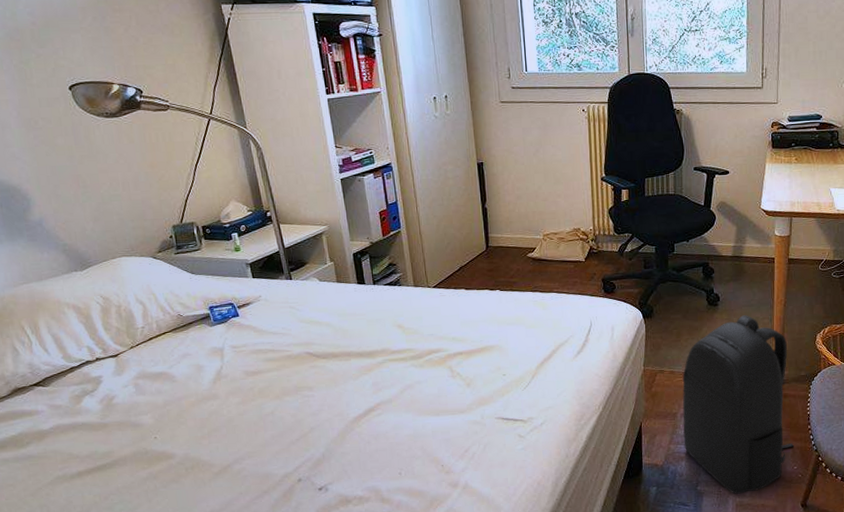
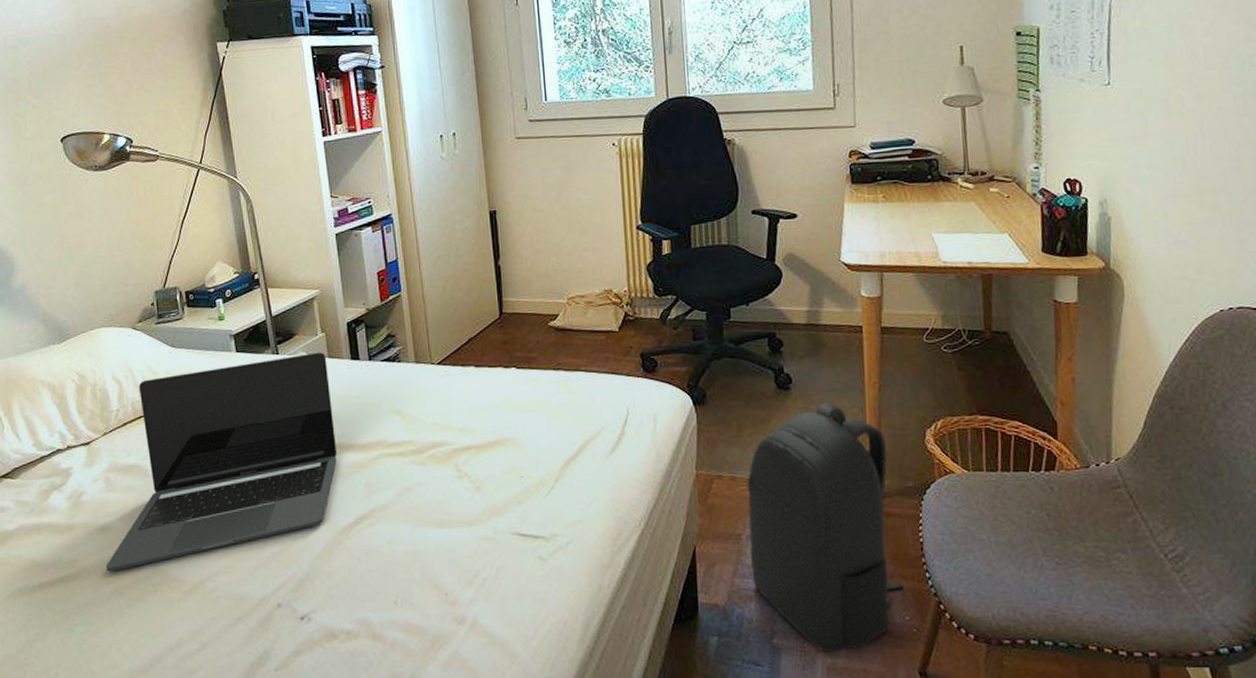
laptop: none [140,278,348,460] -> present [105,352,338,572]

